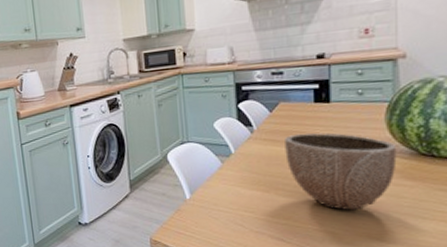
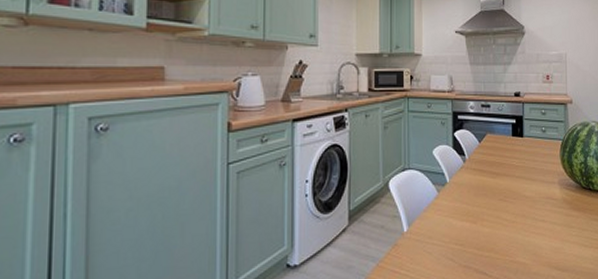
decorative bowl: present [285,132,397,211] -> none [490,164,568,241]

